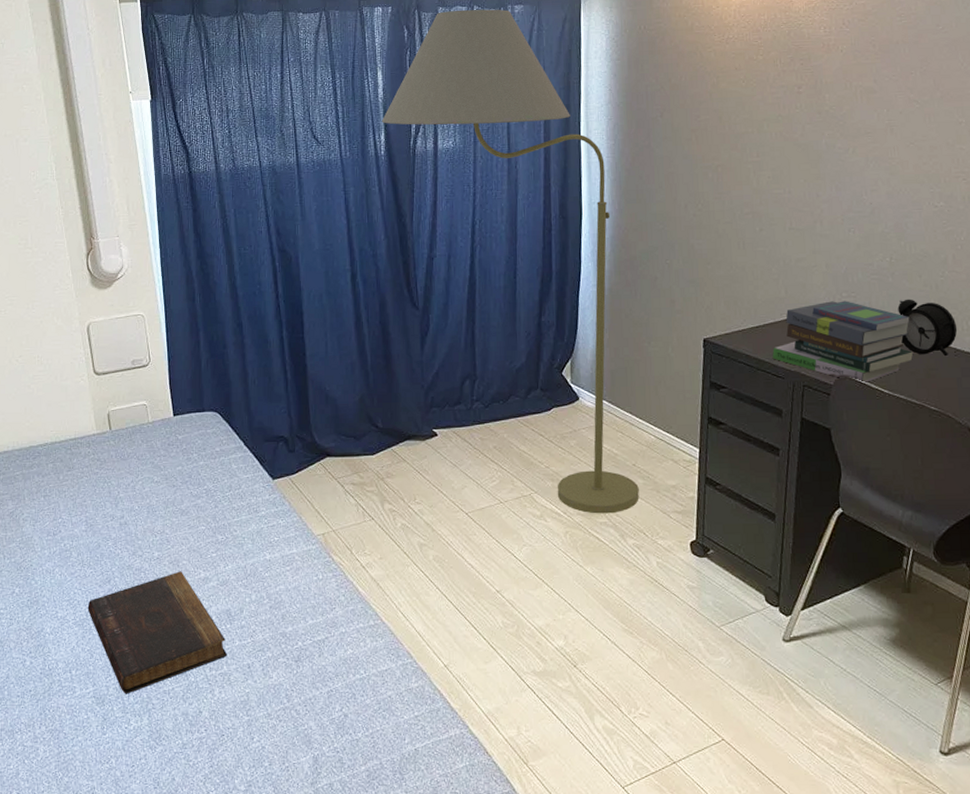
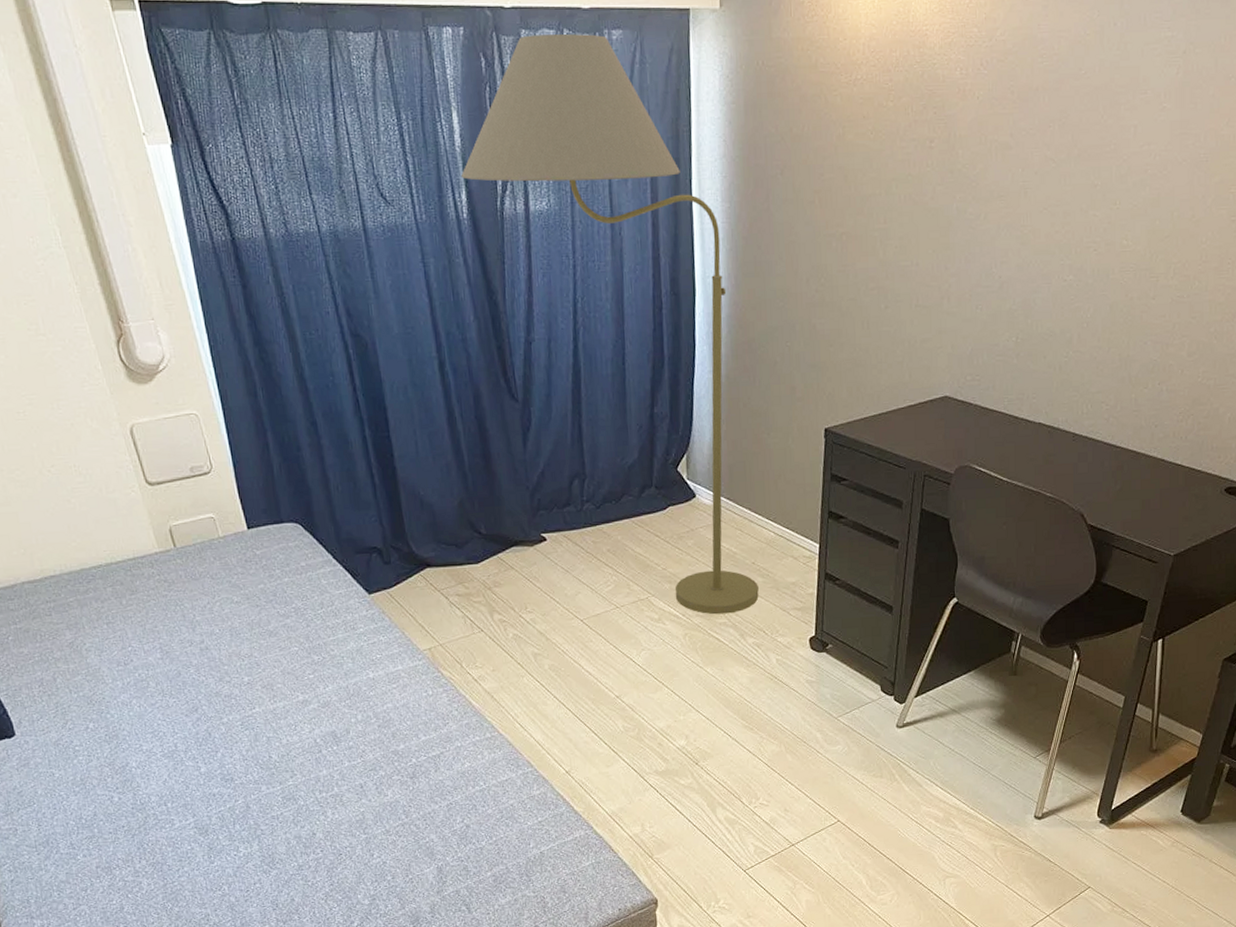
book: present [87,571,228,694] -> none [175,695,338,823]
books: present [772,301,913,384] -> none [894,384,1033,472]
alarm clock: present [897,299,958,357] -> none [1021,381,1077,442]

